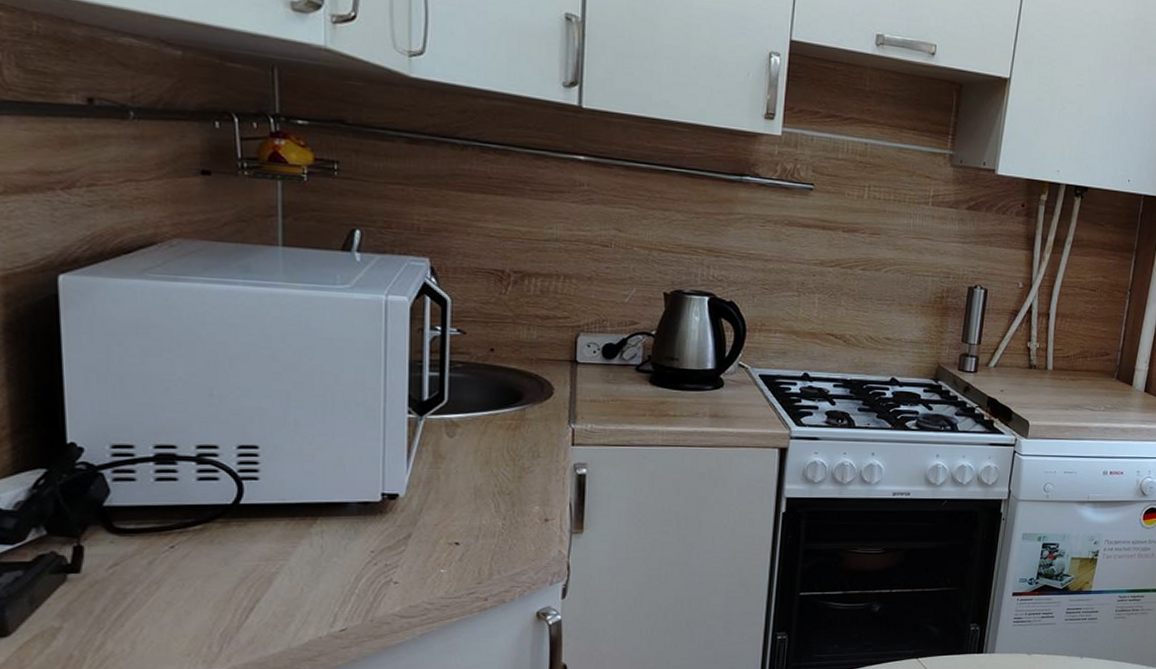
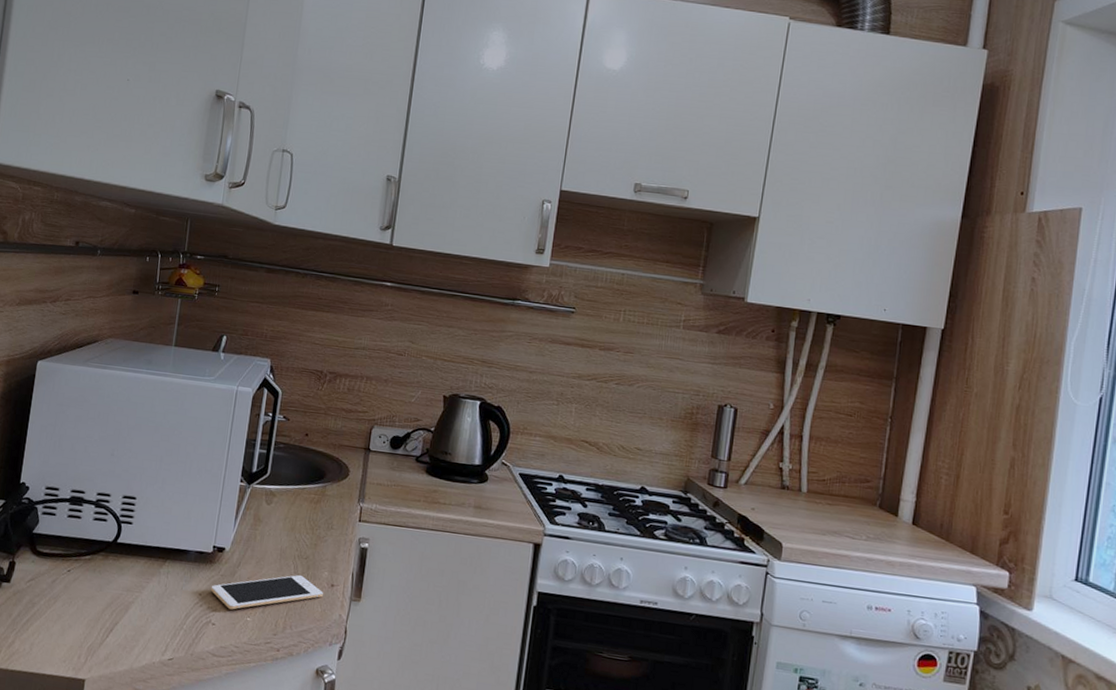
cell phone: none [386,513,536,563] -> present [210,574,323,610]

